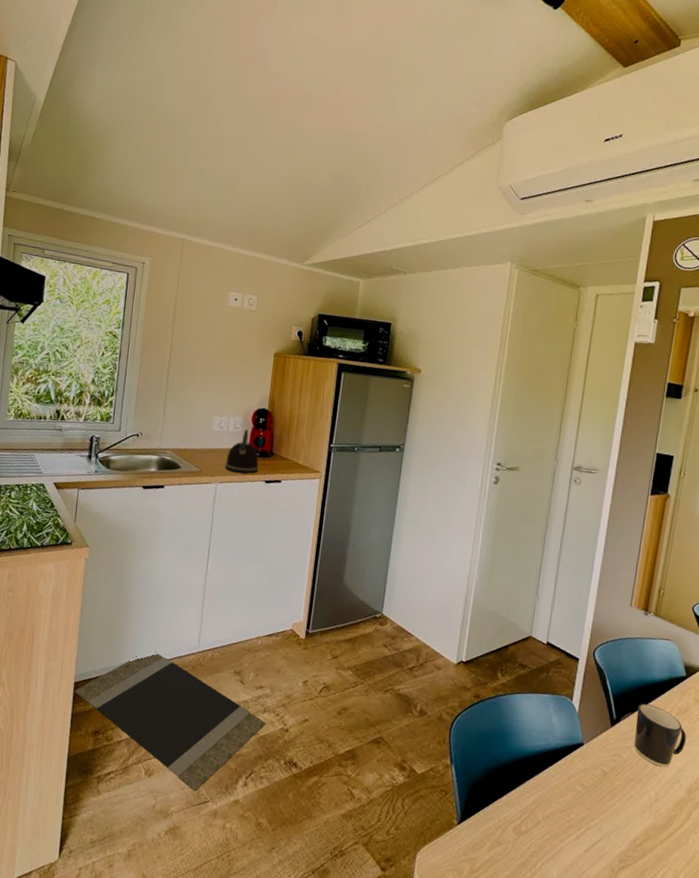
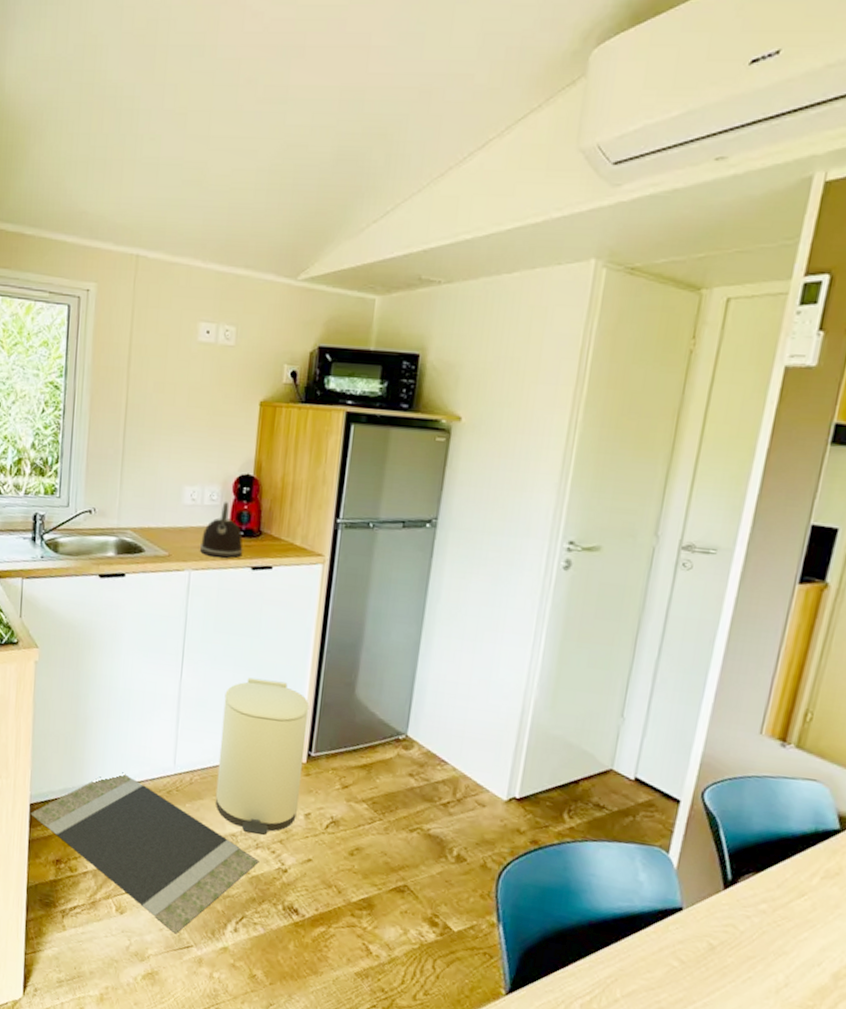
pedal bin: none [231,569,308,702] -> present [215,677,310,836]
mug: present [633,703,686,767] -> none [755,861,836,945]

